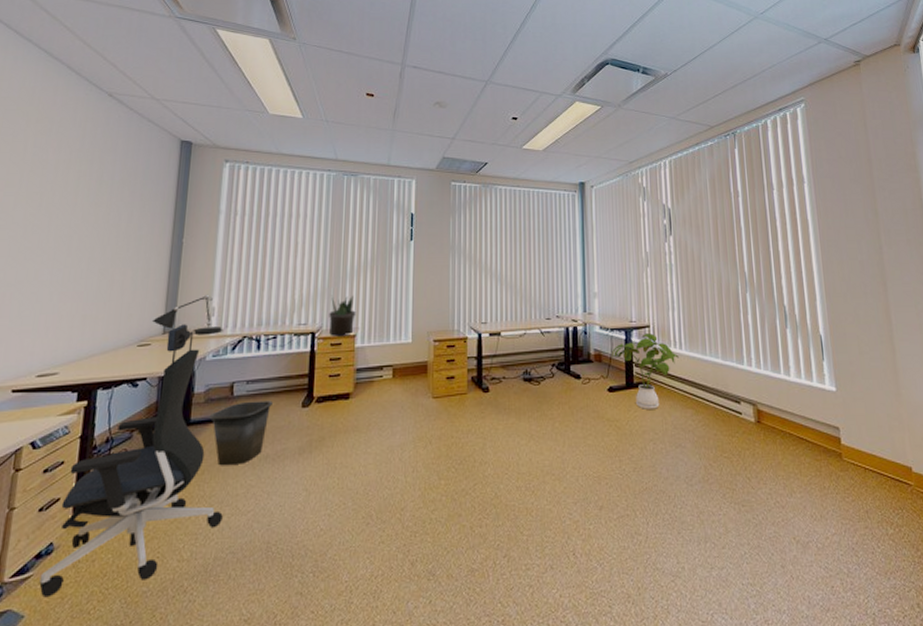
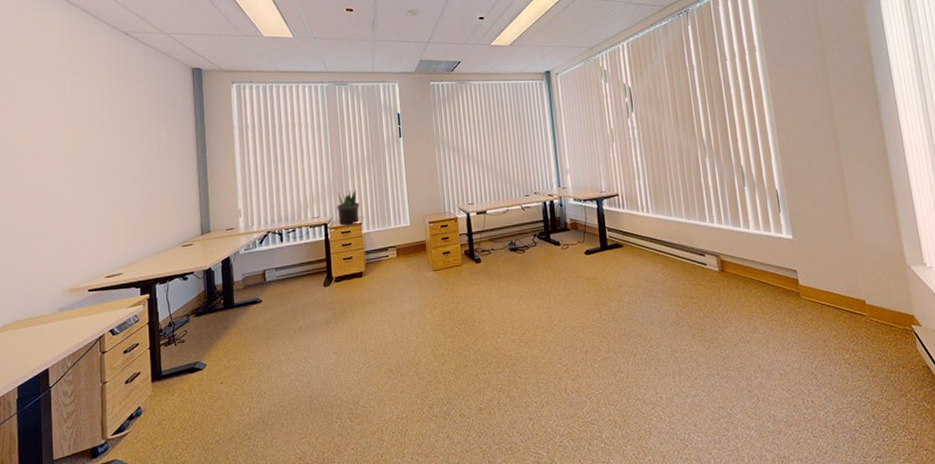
office chair: present [39,324,223,596] -> none [135,225,271,448]
desk lamp: present [153,294,223,336] -> none [191,198,250,234]
waste bin: present [209,400,274,466] -> none [249,283,300,339]
house plant: present [611,333,679,409] -> none [585,201,647,267]

